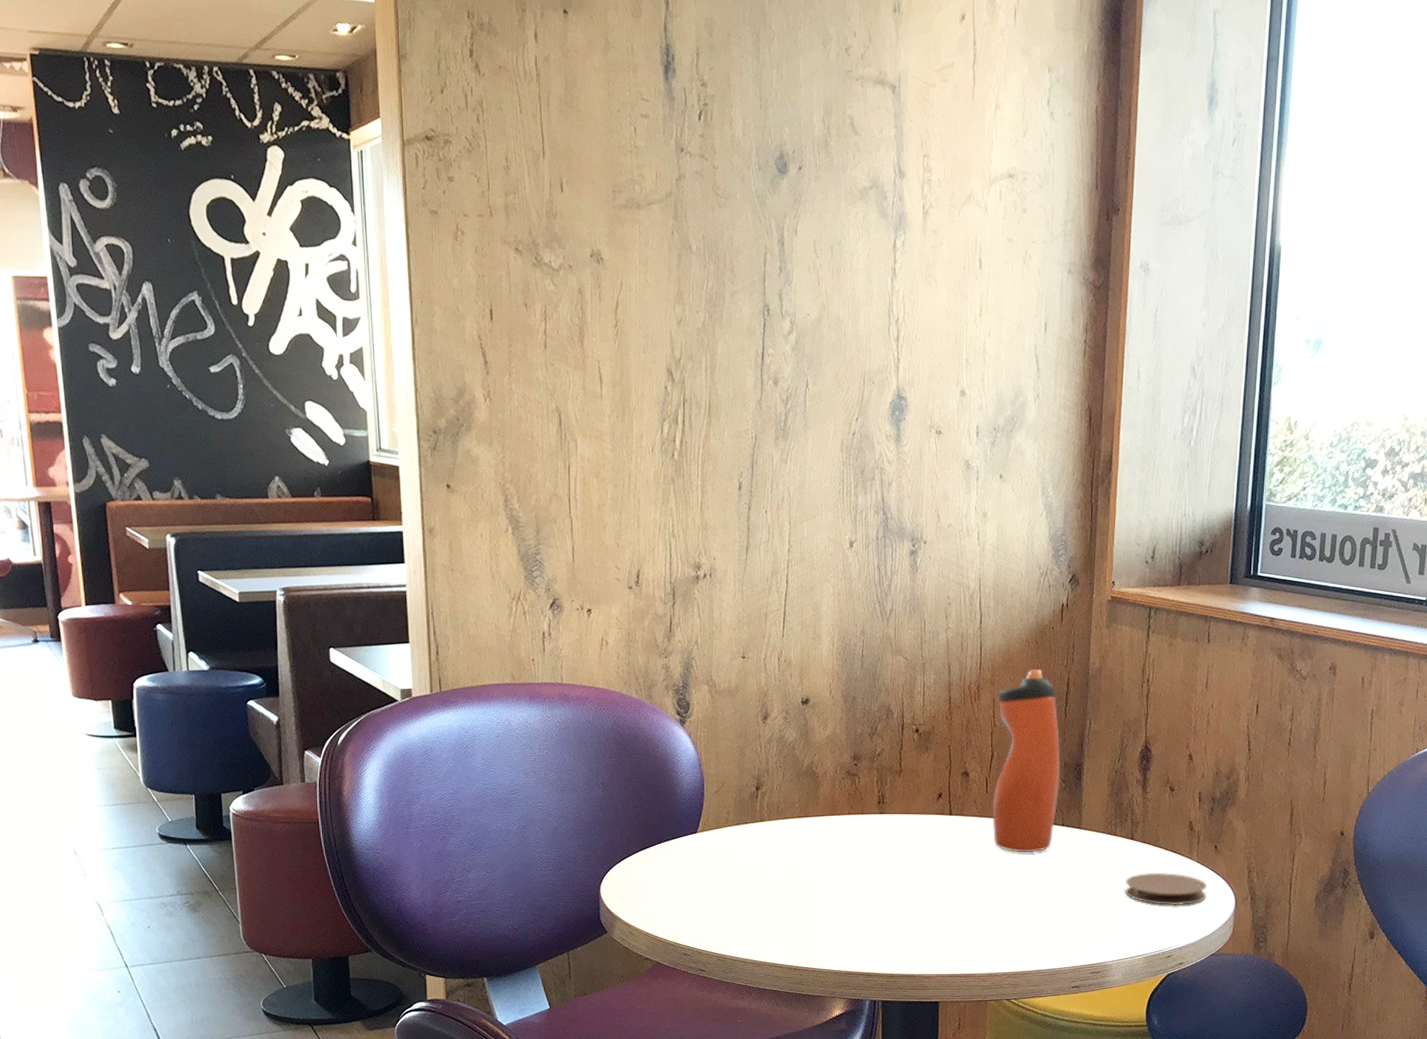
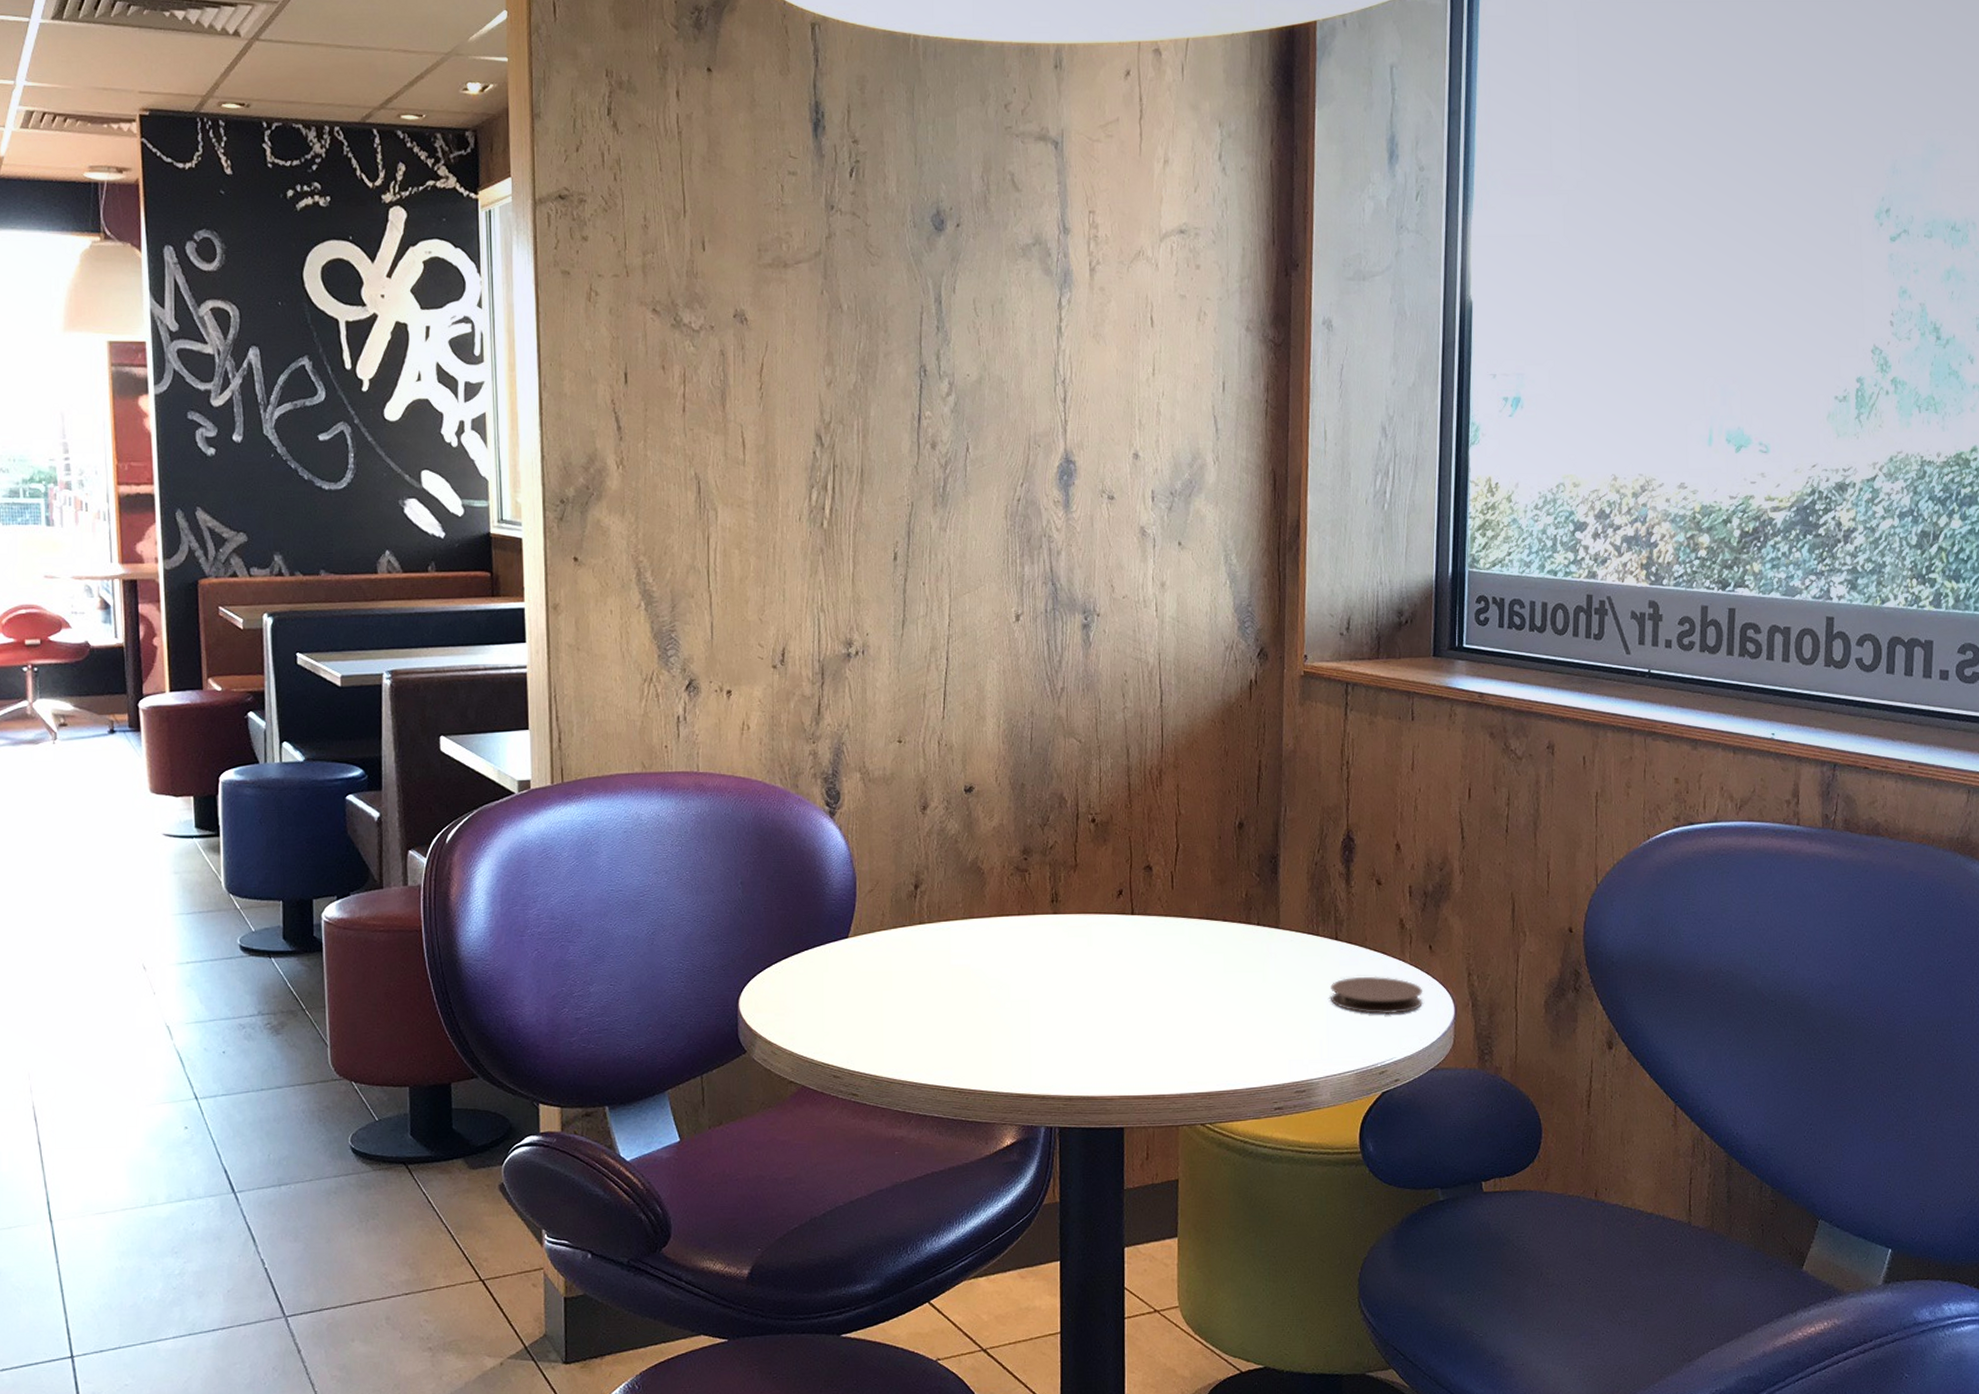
water bottle: present [992,669,1060,853] -> none [1179,751,1253,956]

